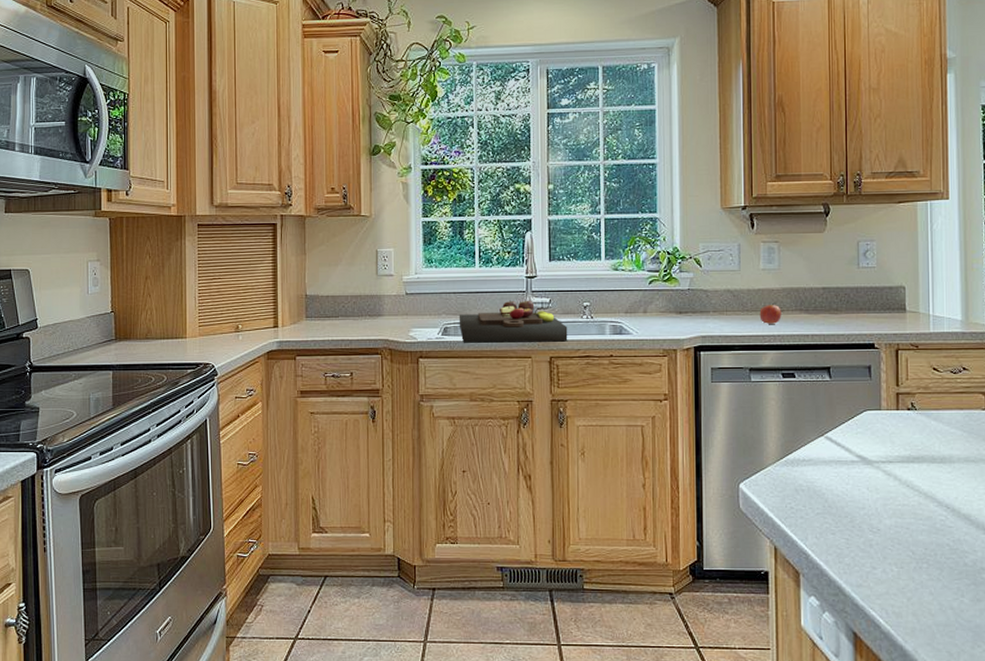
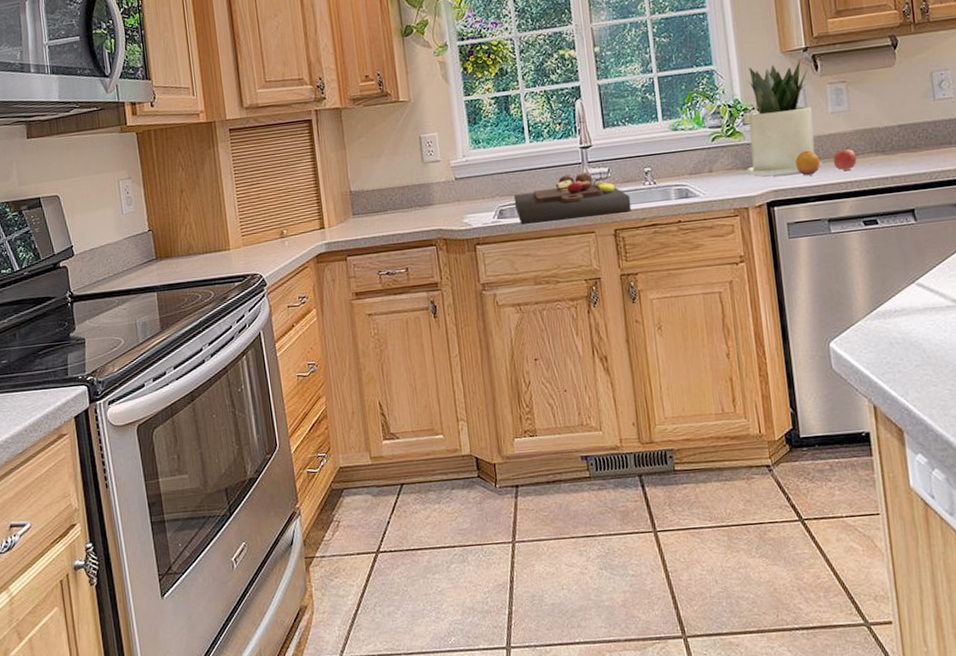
planter: none [677,217,750,322] -> present [745,60,823,177]
fruit: none [724,302,748,326] -> present [795,150,821,176]

